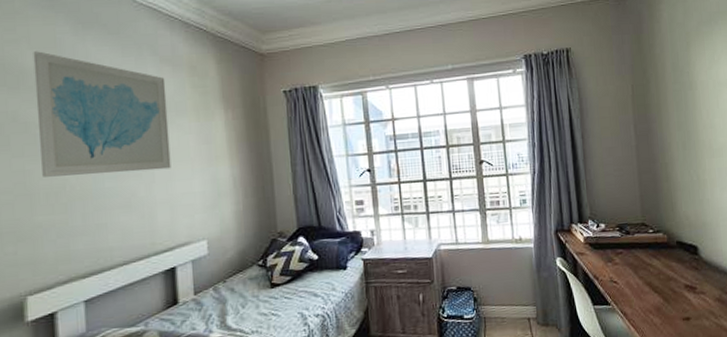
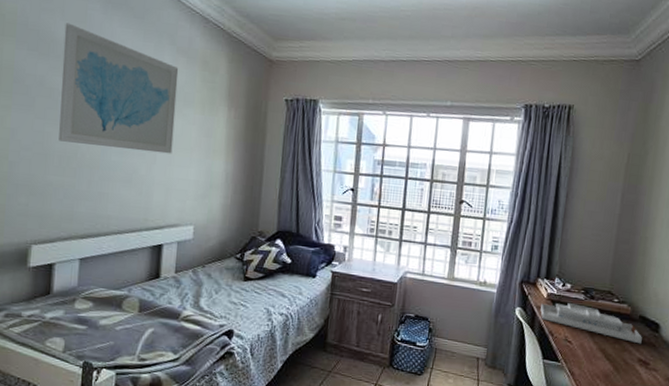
desk organizer: none [580,242,684,270] -> present [540,302,642,344]

